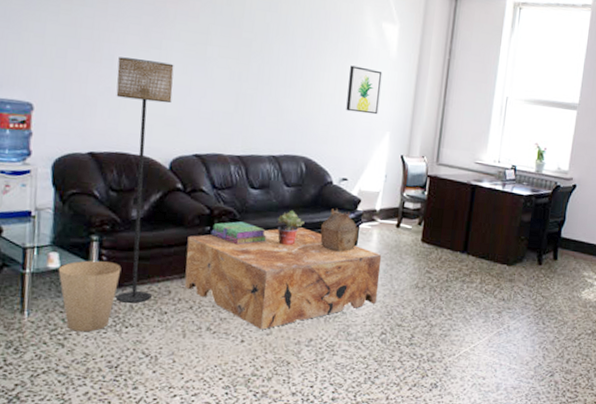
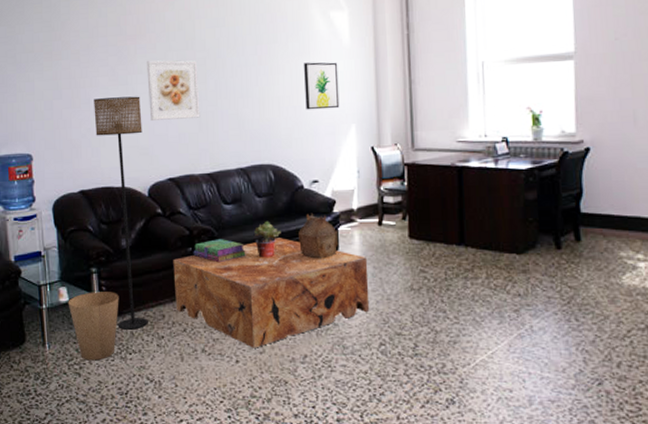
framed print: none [183,28,242,99] -> present [147,60,200,121]

